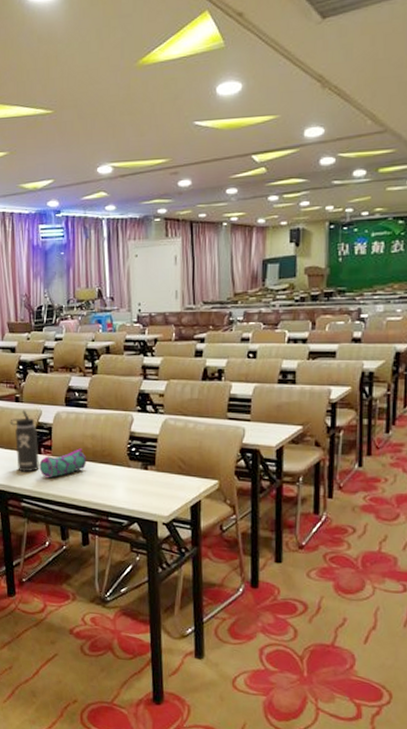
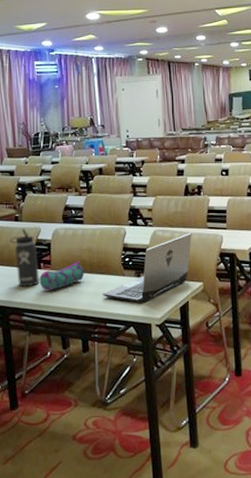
laptop: none [106,423,209,498] -> present [103,232,192,303]

